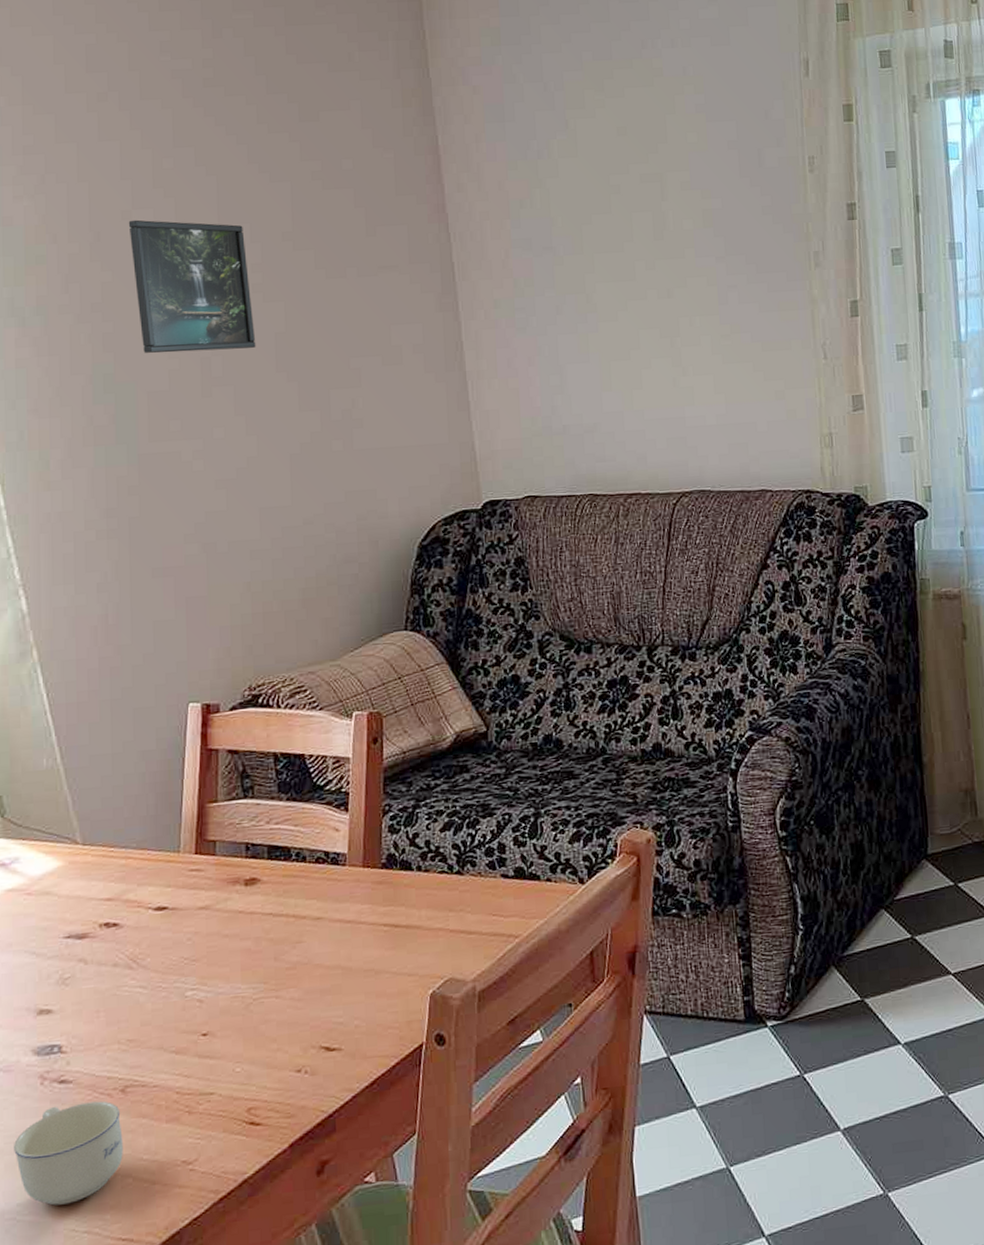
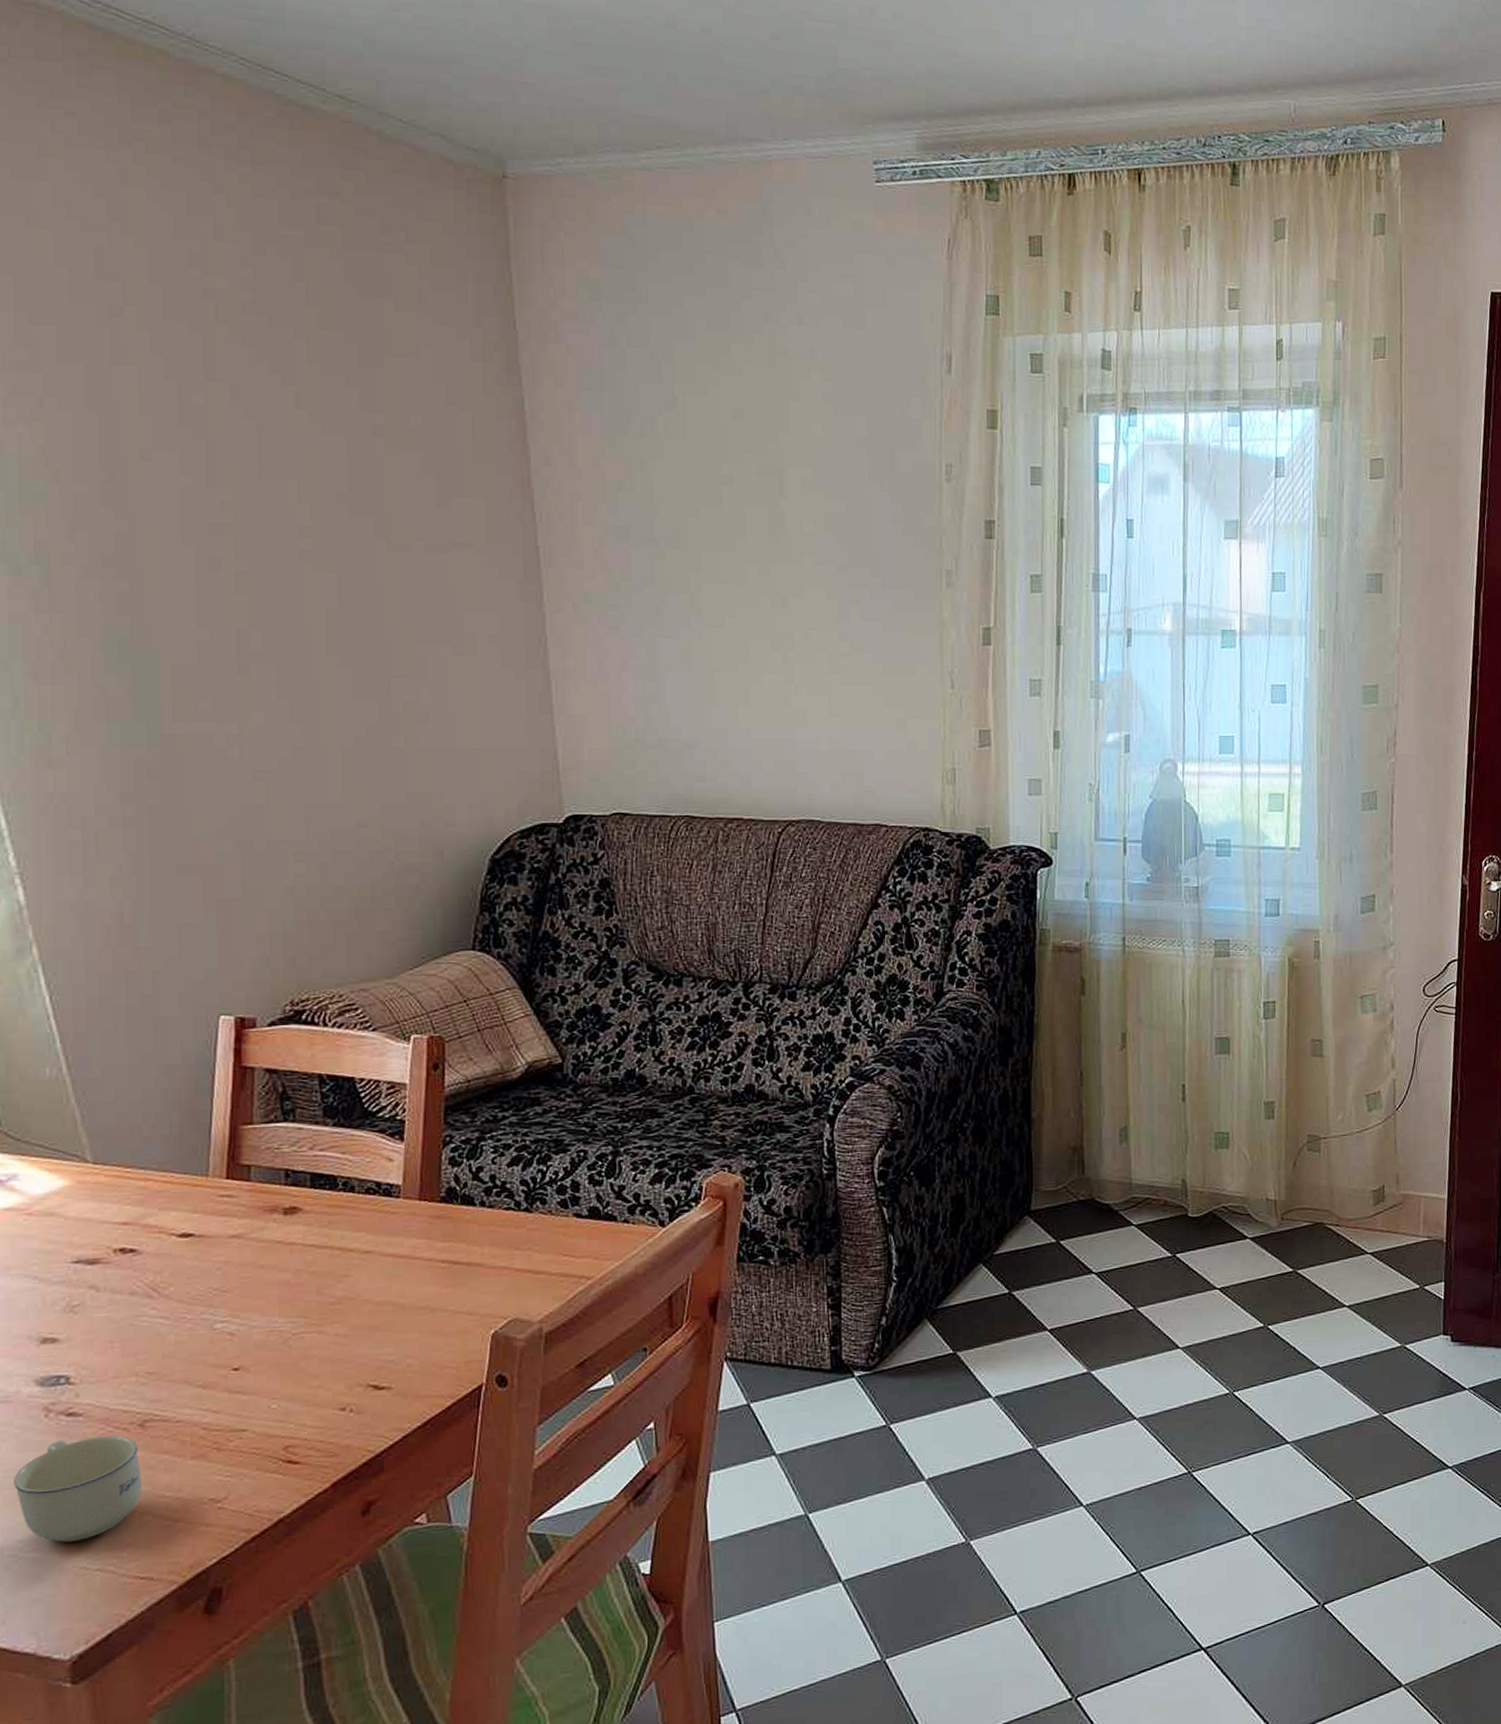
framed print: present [128,219,256,353] -> none [148,462,304,623]

